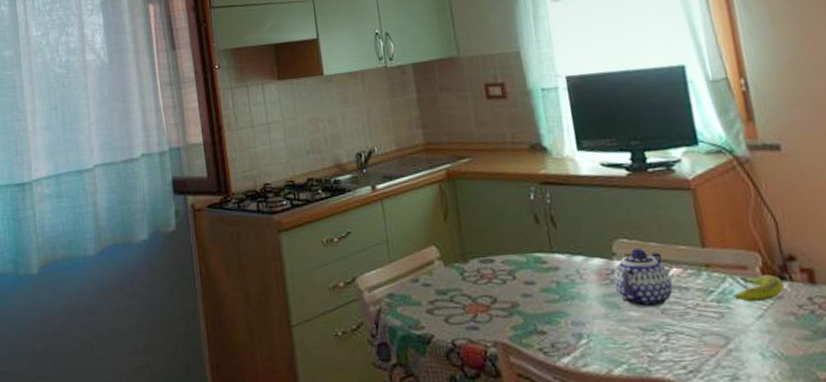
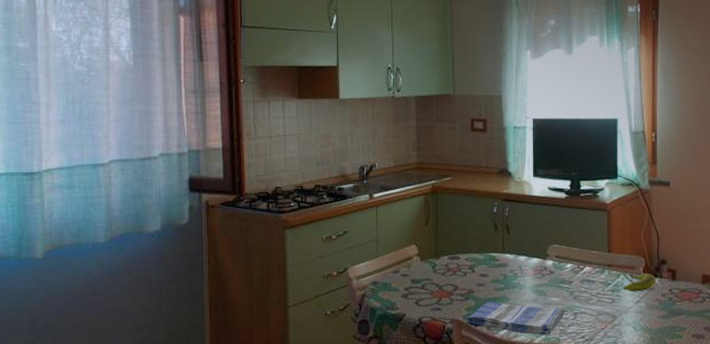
dish towel: none [515,318,652,365] -> present [467,302,565,336]
teapot: present [613,248,673,308] -> none [545,251,585,295]

